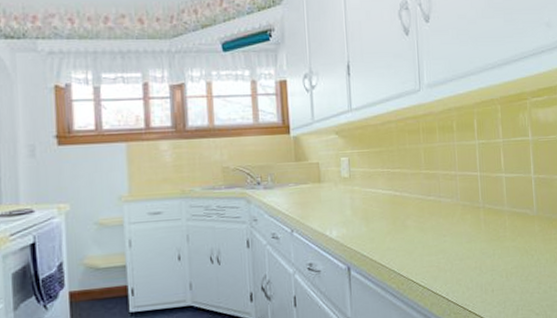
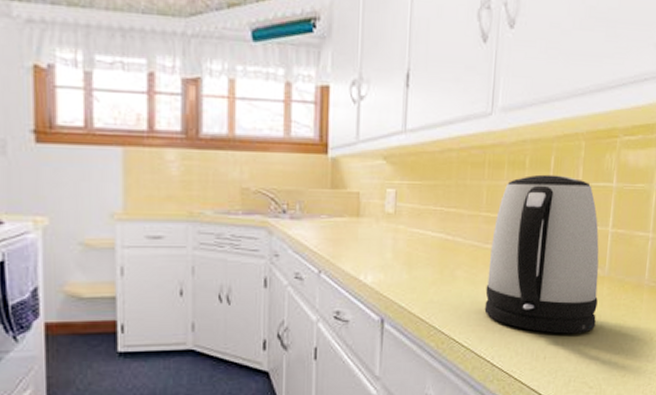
kettle: none [433,134,533,269] -> present [484,174,599,334]

